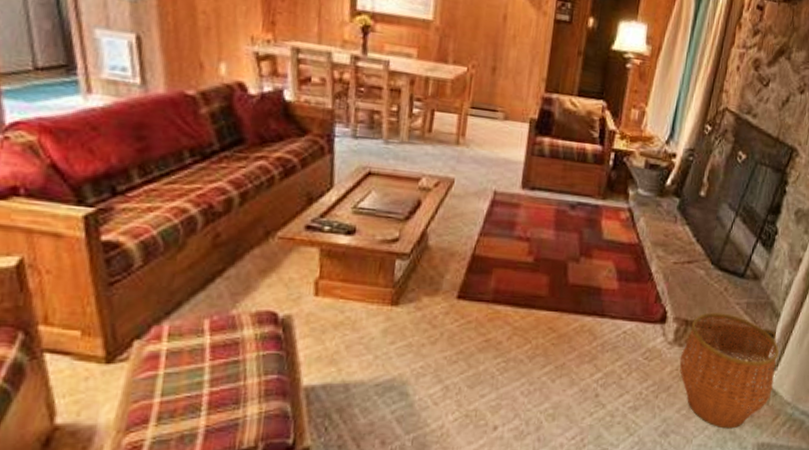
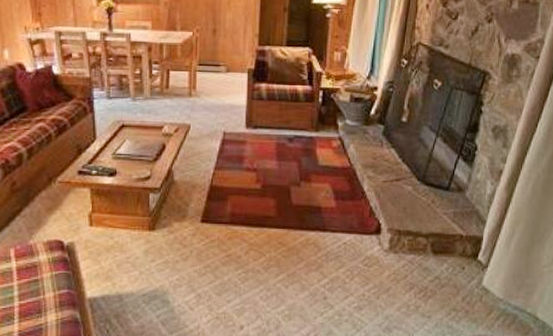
basket: present [679,312,779,429] -> none [396,222,487,324]

